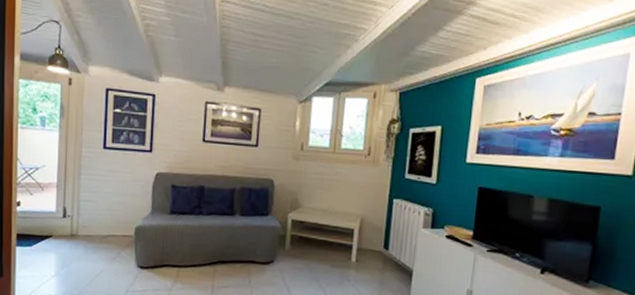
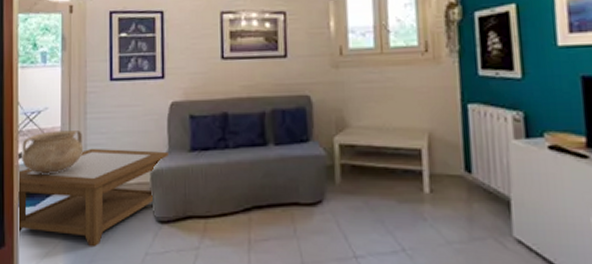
coffee table: none [16,203,151,283] -> present [19,148,168,248]
ceramic pot: none [19,186,77,222] -> present [21,131,84,174]

